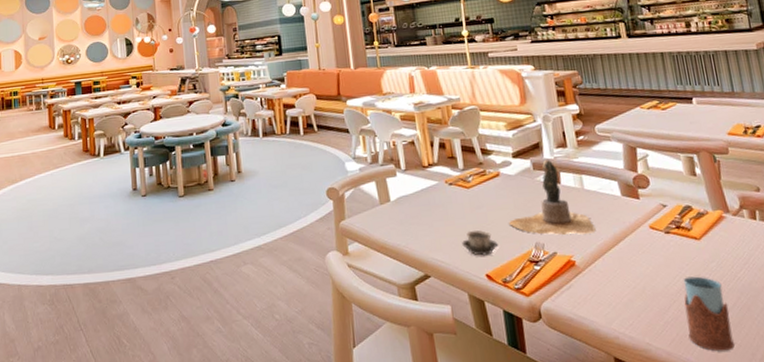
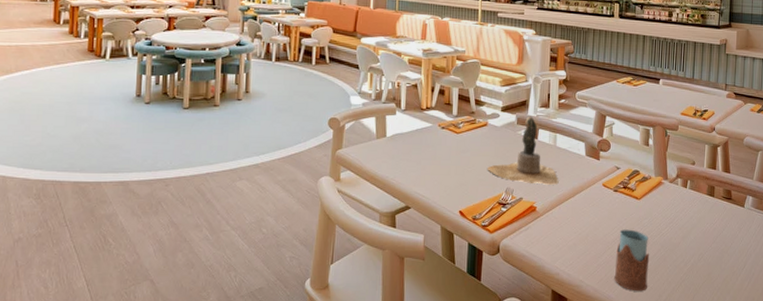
cup: present [462,230,499,256] -> none [443,171,475,195]

